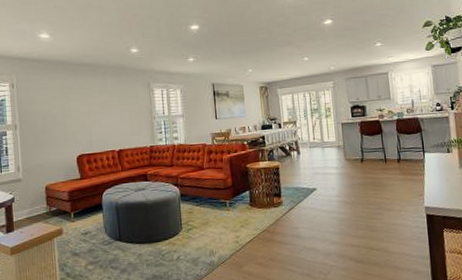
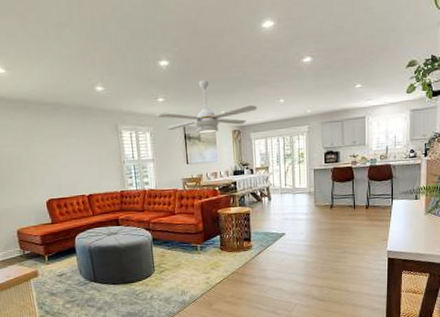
ceiling fan: none [186,41,283,91] -> present [156,79,257,134]

